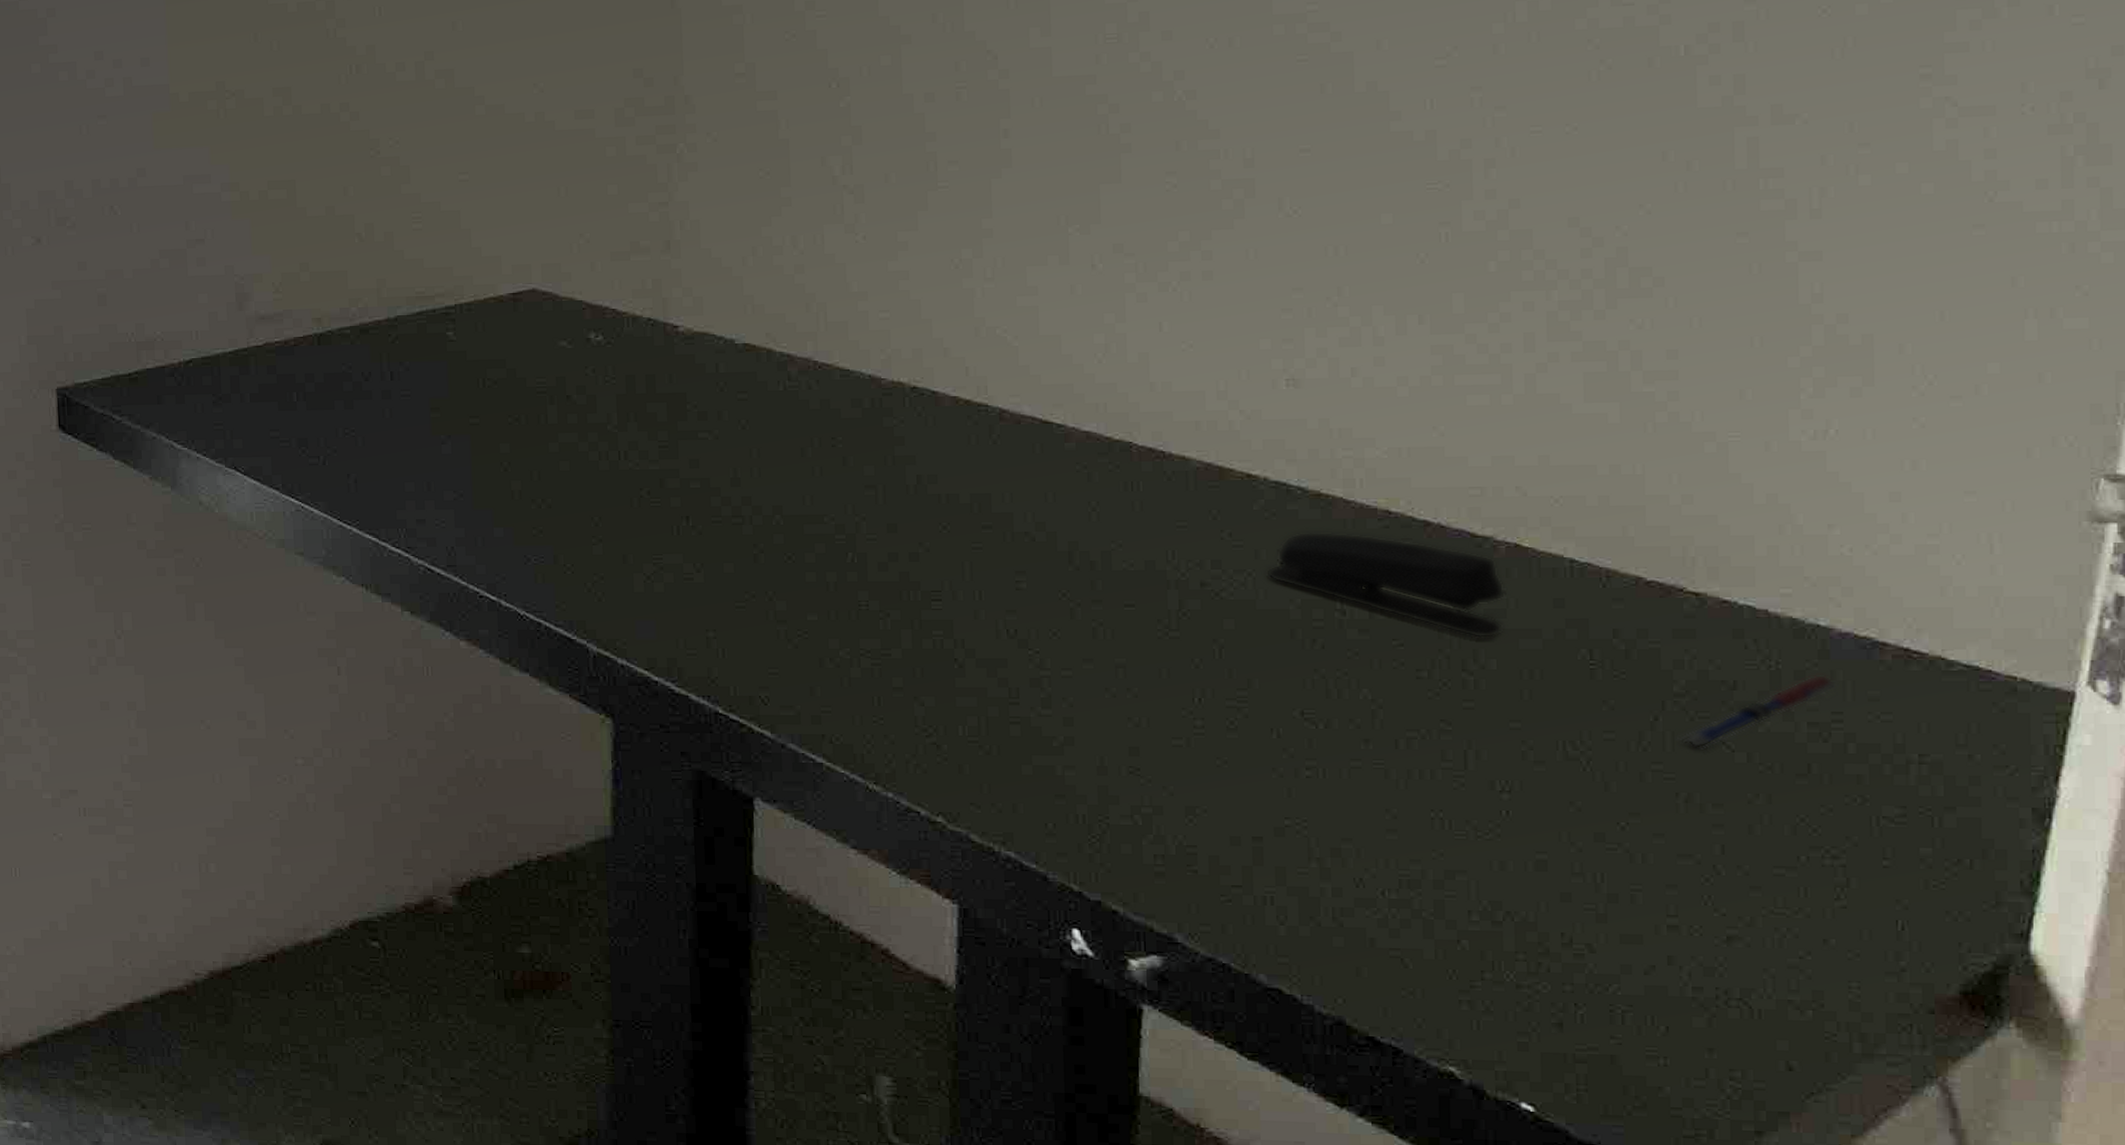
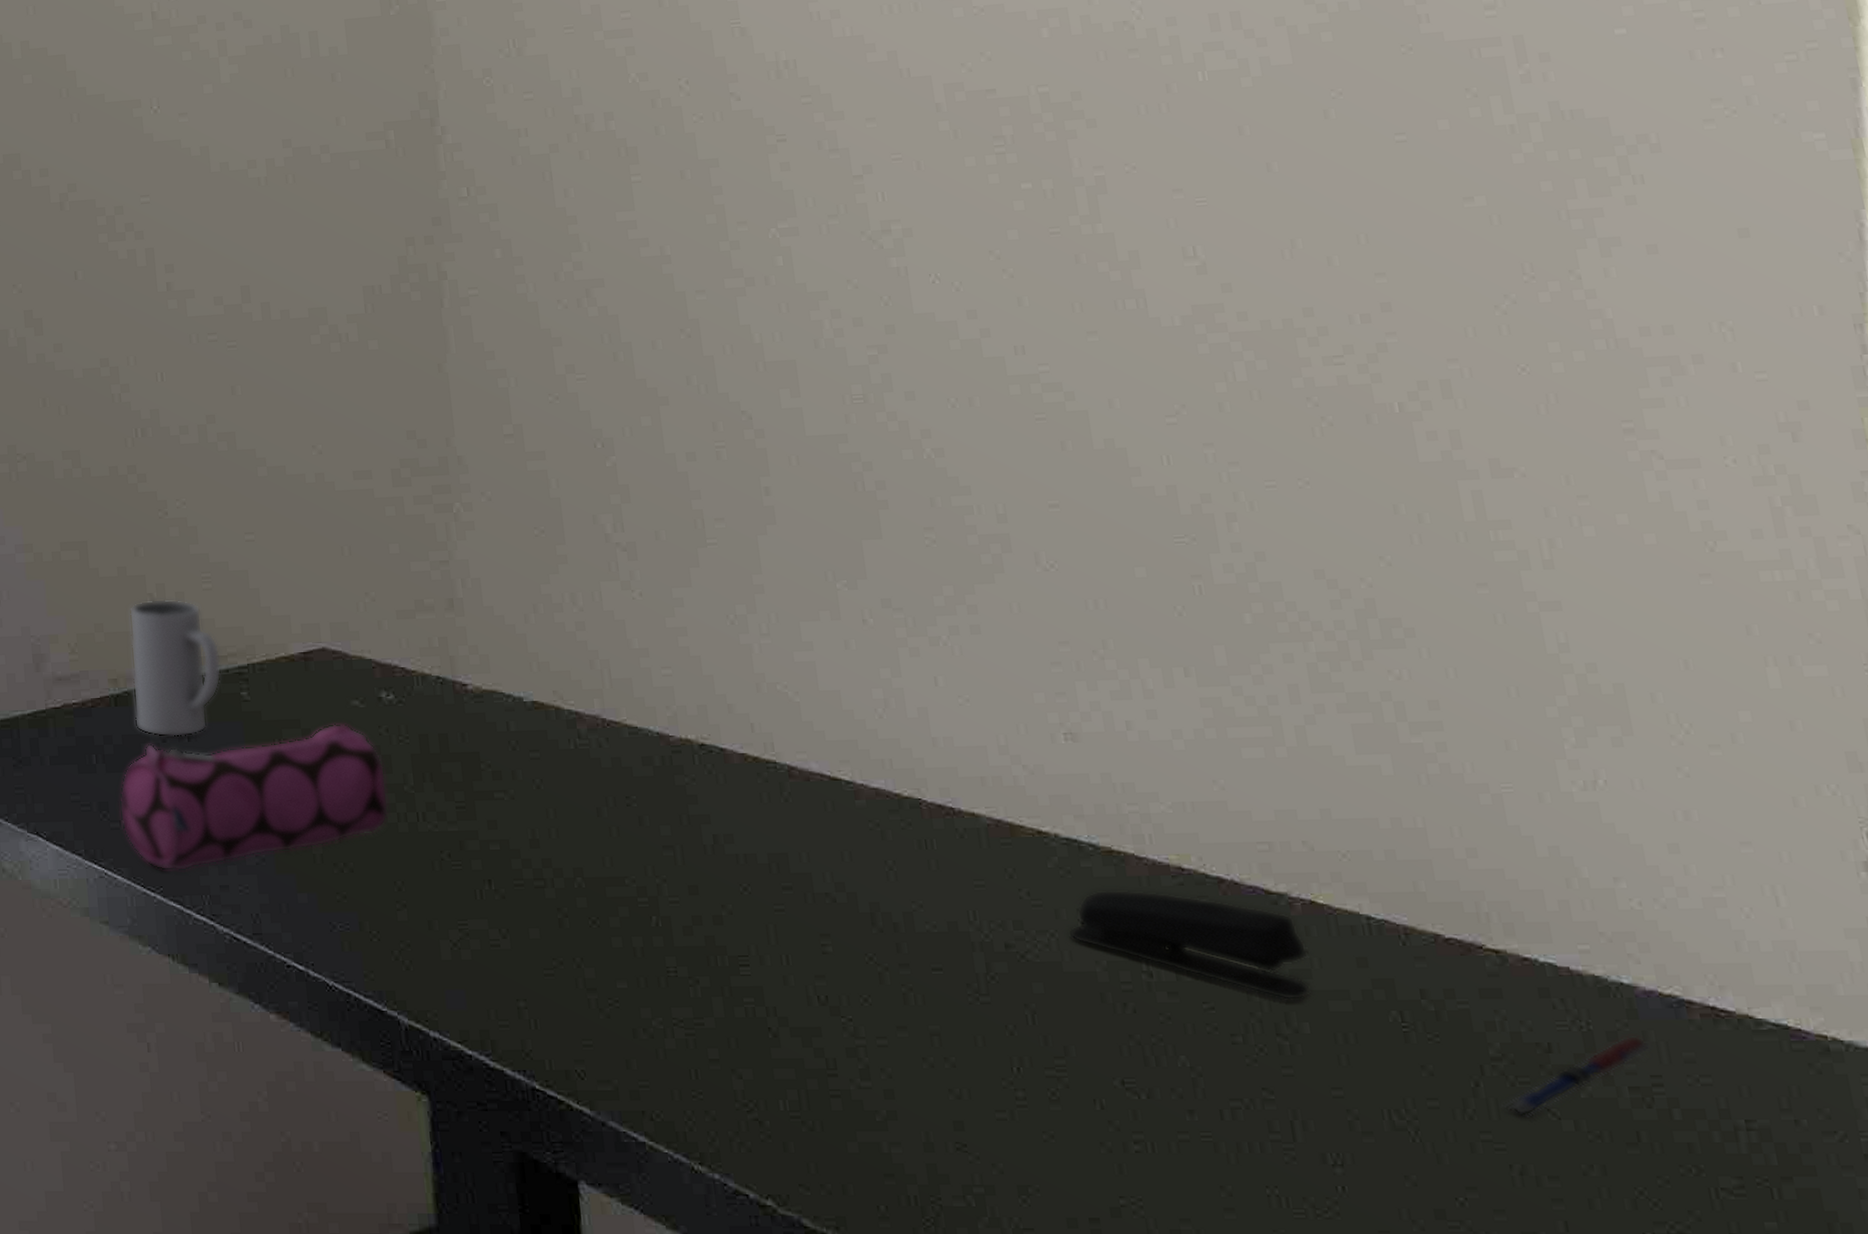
pencil case: none [318,364,591,506] -> present [119,723,389,872]
mug: none [336,238,428,376] -> present [129,598,222,738]

